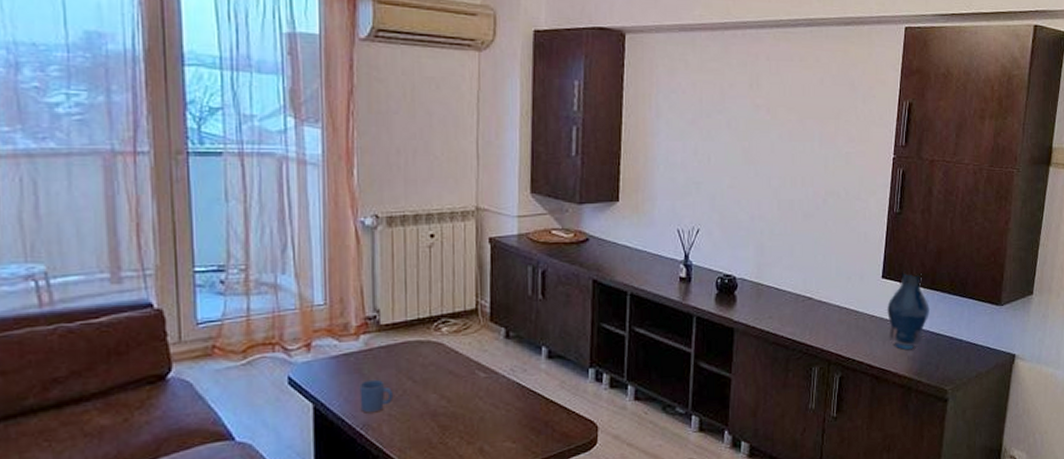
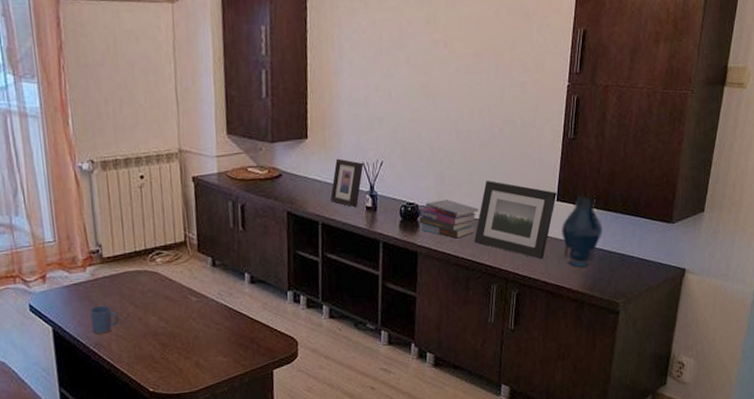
picture frame: none [641,224,679,277] -> present [330,158,364,207]
books: none [736,273,800,315] -> present [418,200,479,239]
picture frame: none [795,253,882,341] -> present [474,180,557,260]

